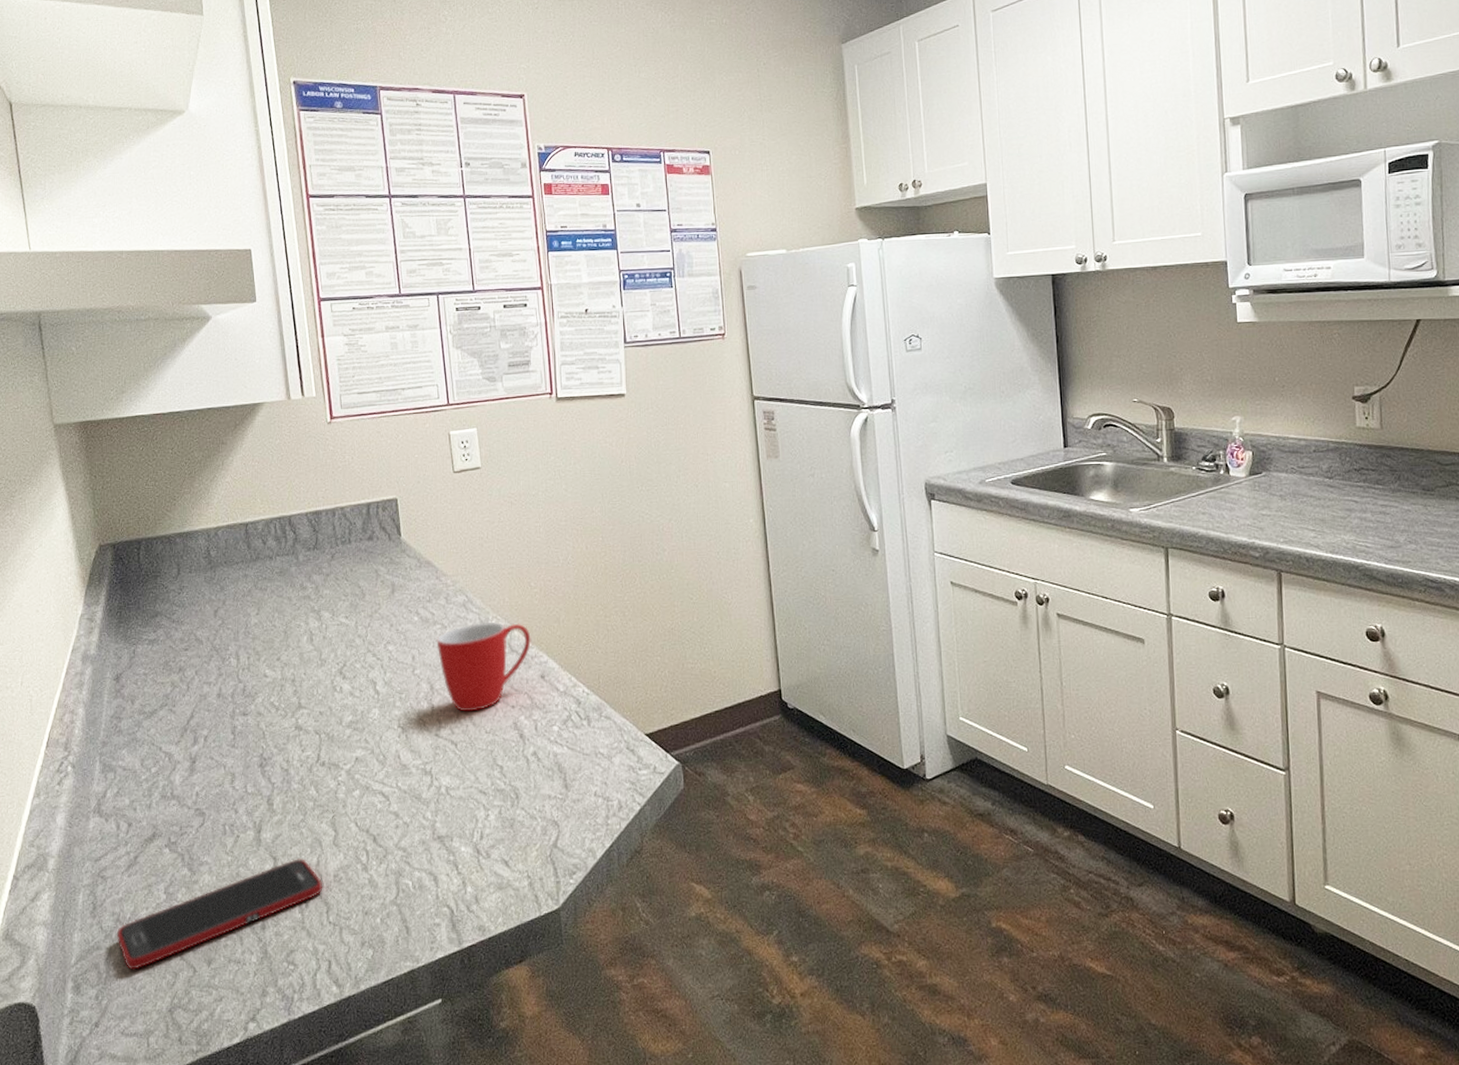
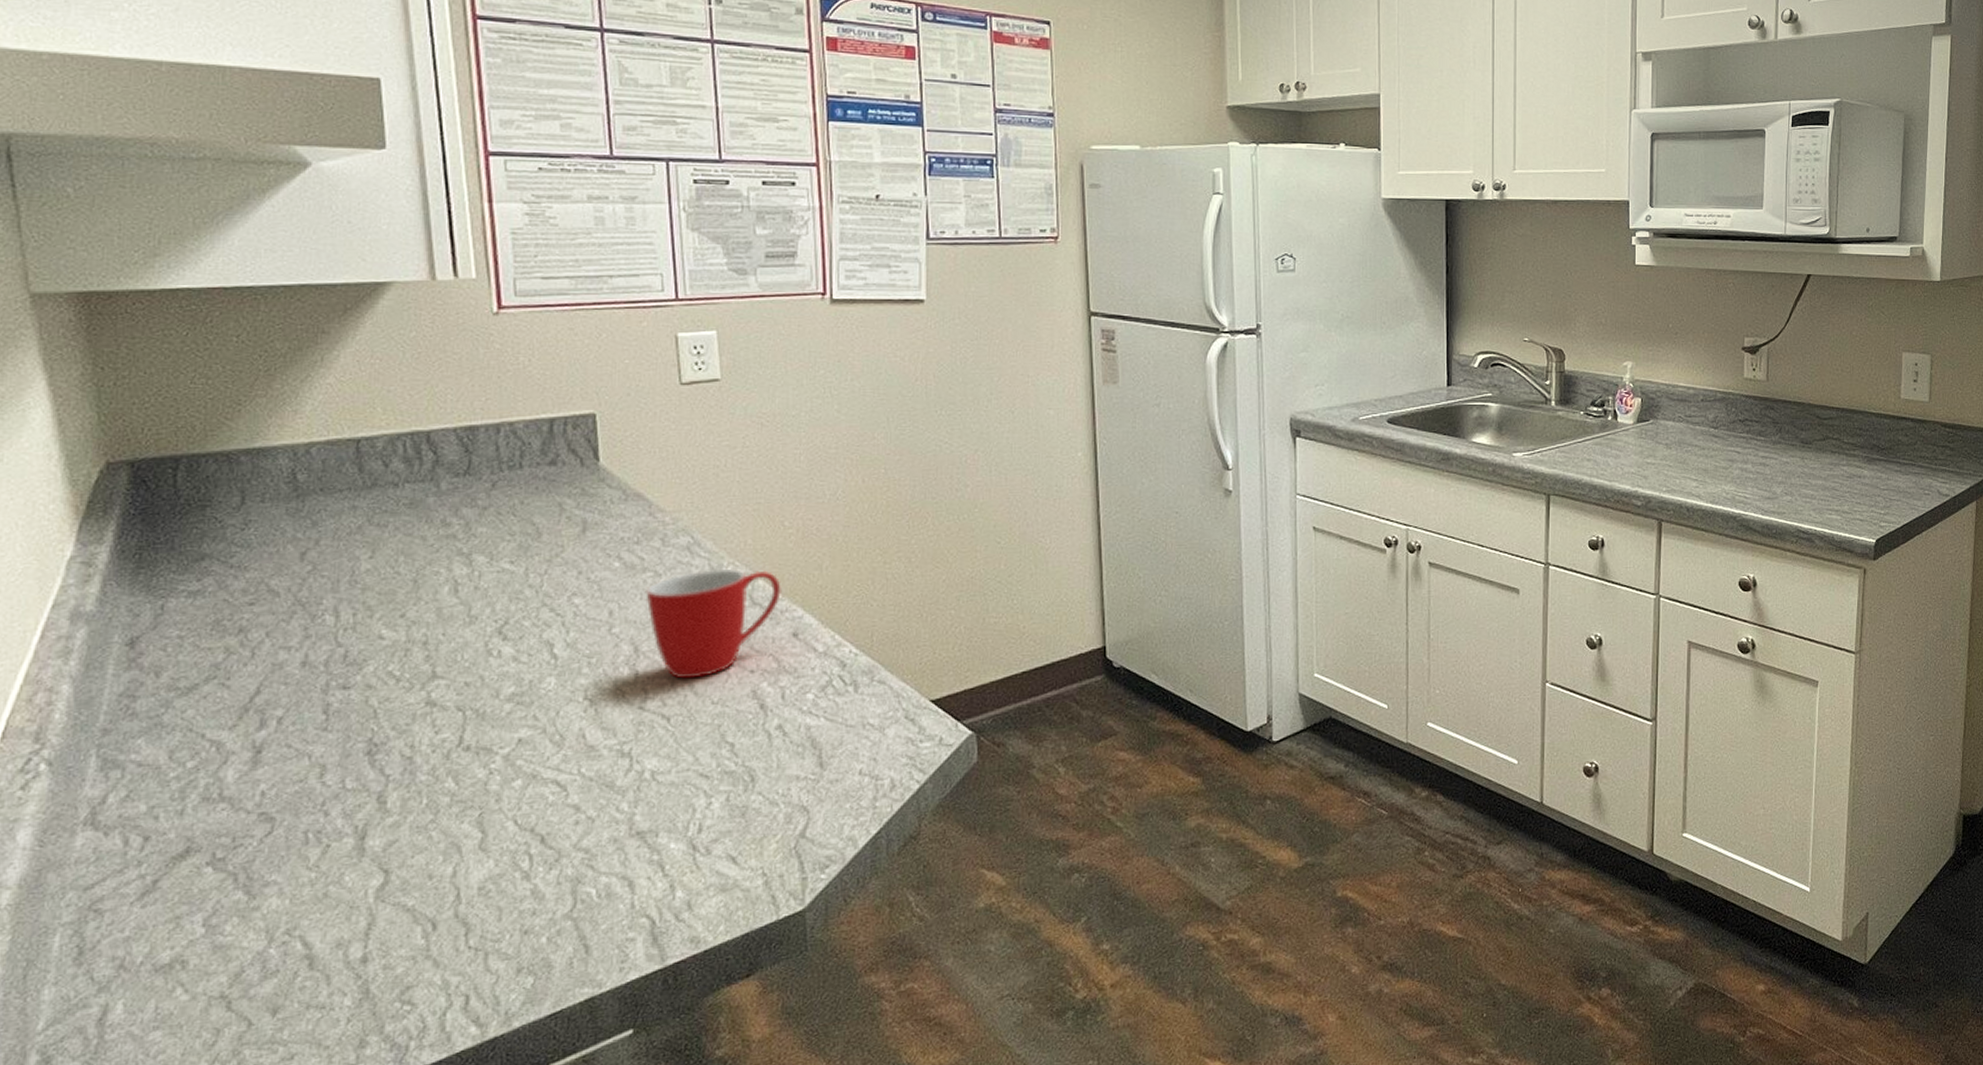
cell phone: present [116,859,323,970] -> none [117,869,461,1031]

